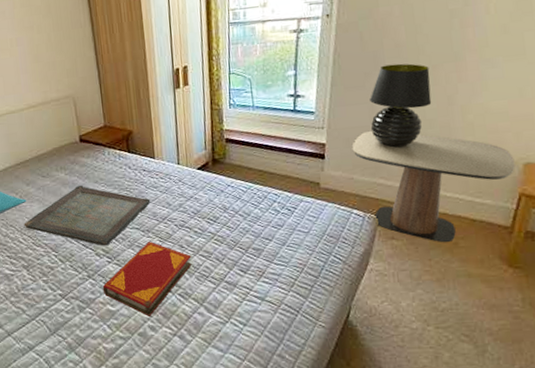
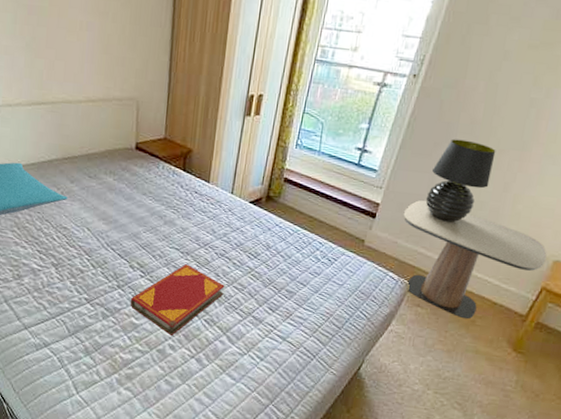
serving tray: present [24,185,151,246] -> none [60,193,196,260]

